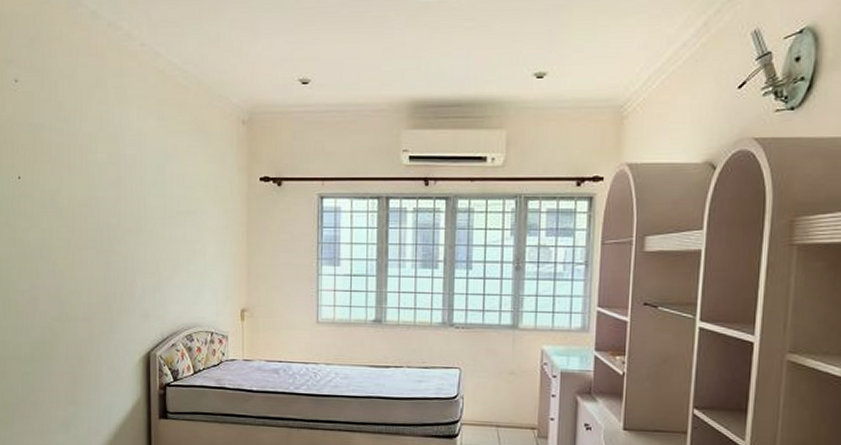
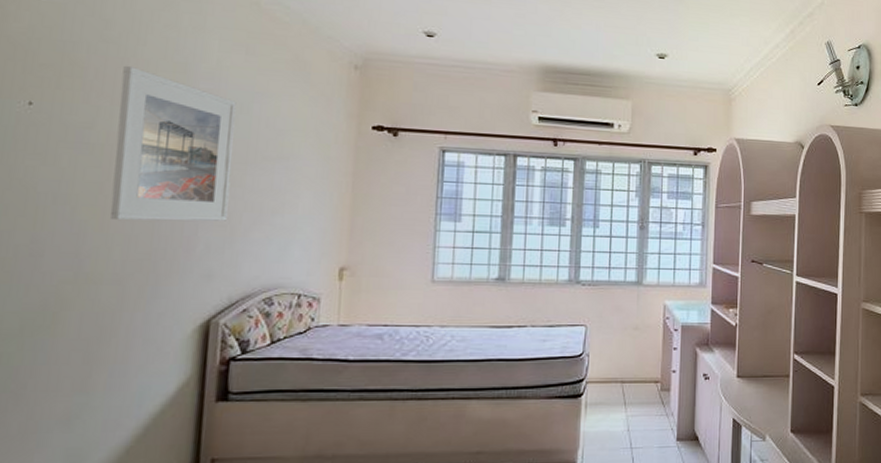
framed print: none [74,139,155,270] -> present [110,65,237,222]

